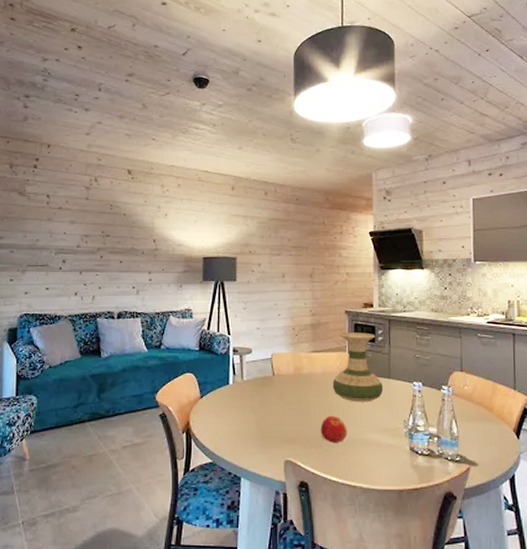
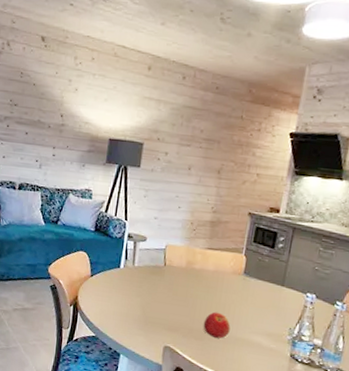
vase: present [332,332,384,402] -> none [222,234,277,306]

